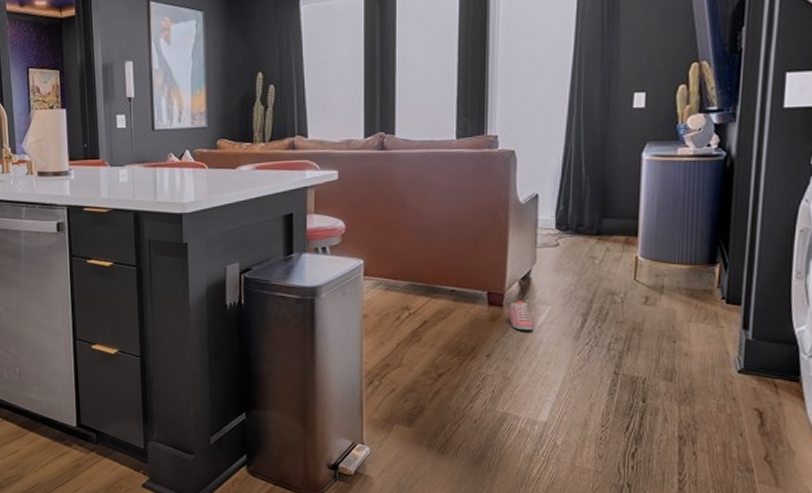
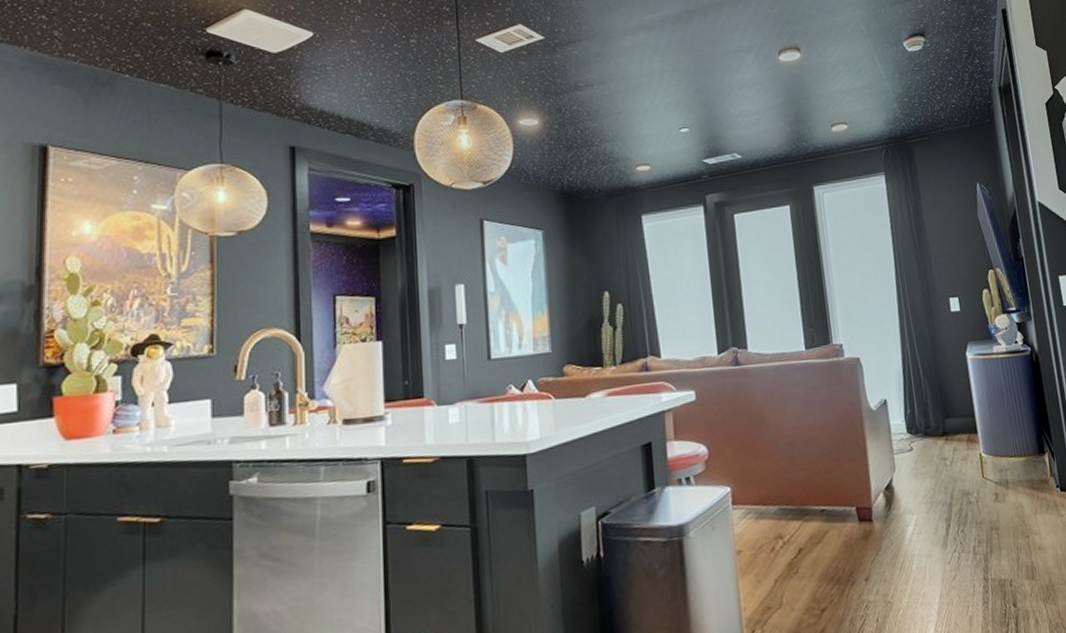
sneaker: present [509,301,534,331] -> none [878,512,905,546]

